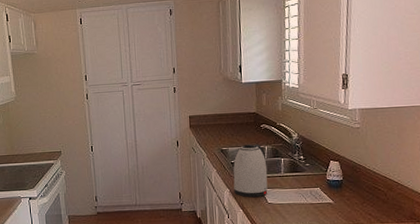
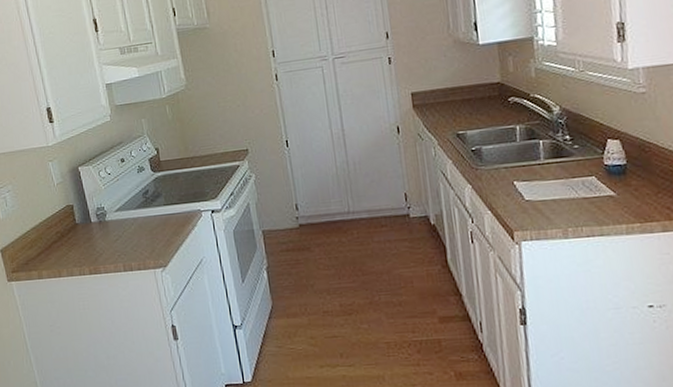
kettle: present [233,144,268,198] -> none [474,123,524,195]

